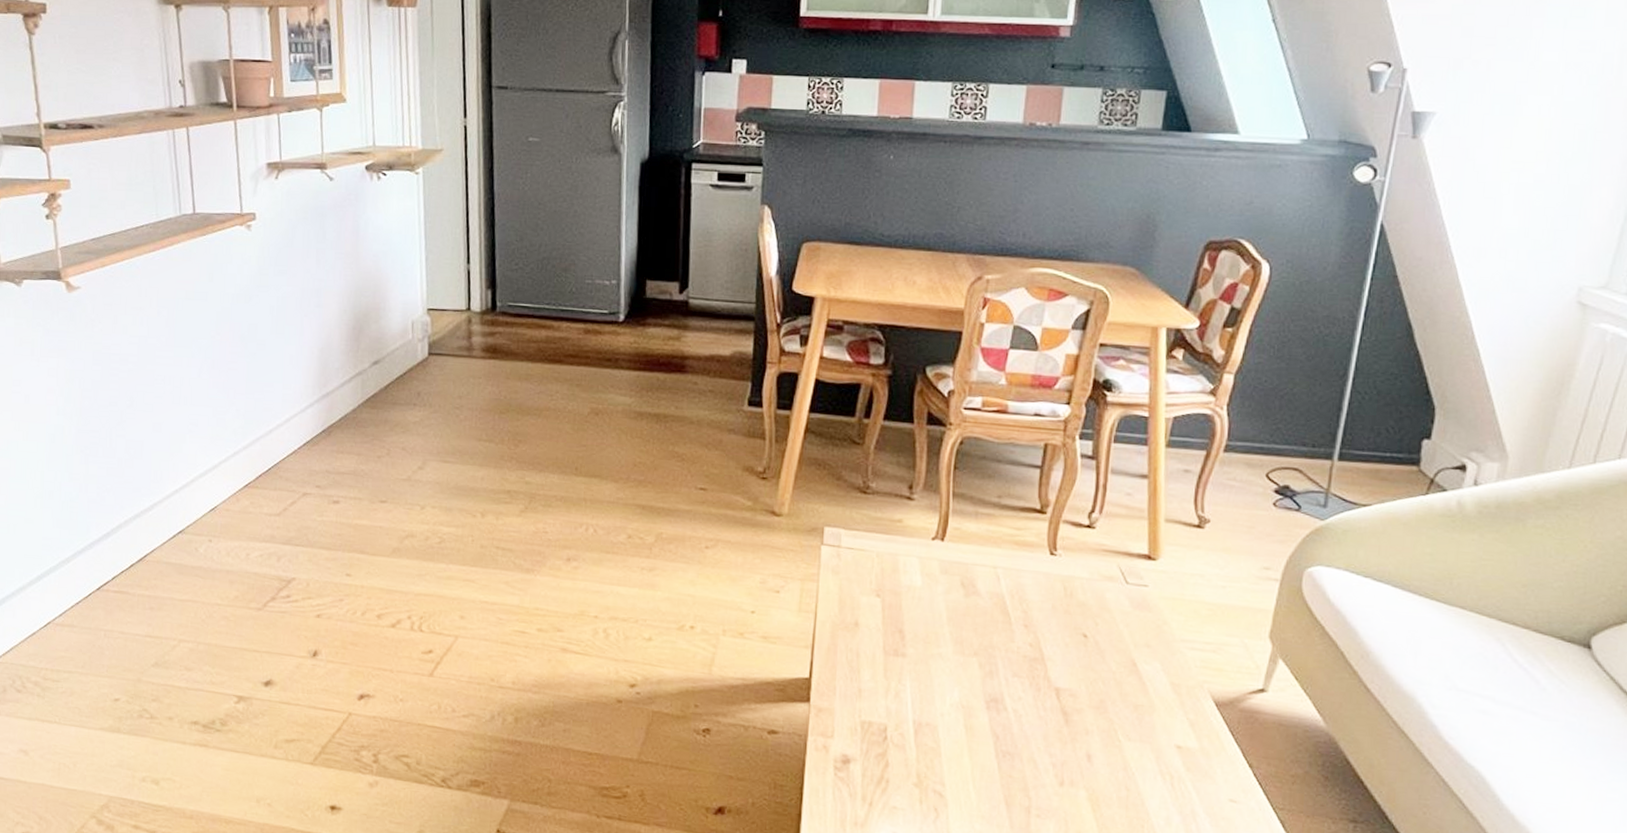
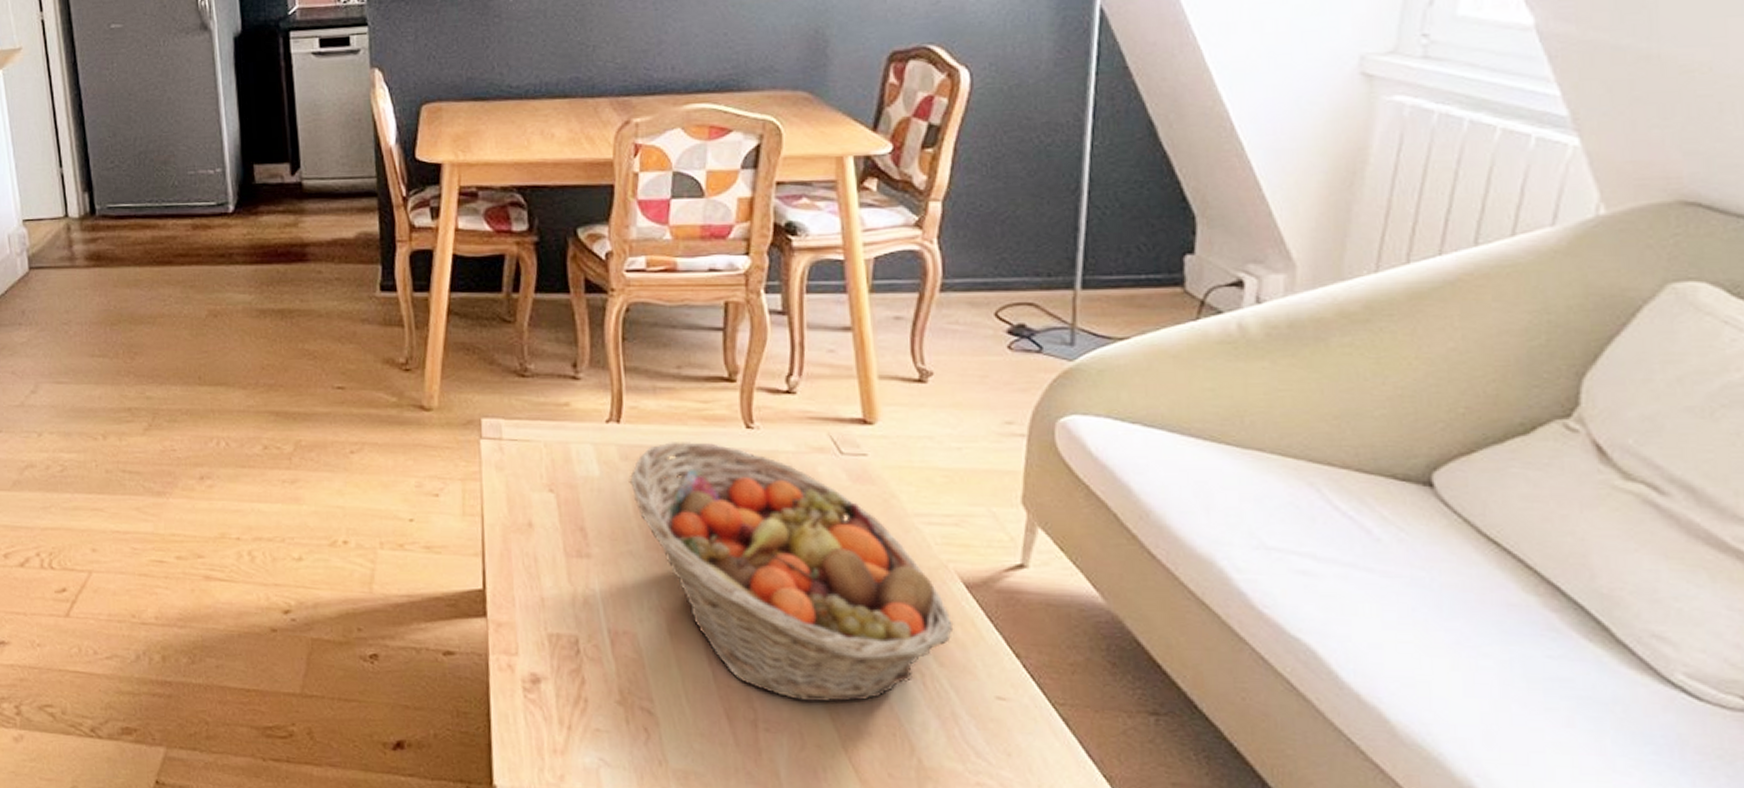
fruit basket: none [946,561,1202,796] -> present [629,442,954,703]

